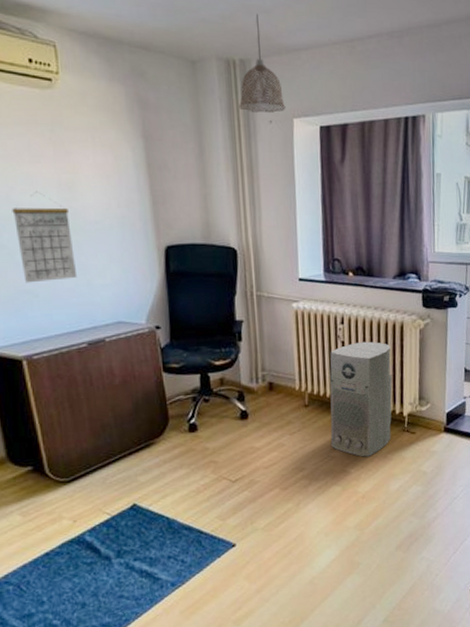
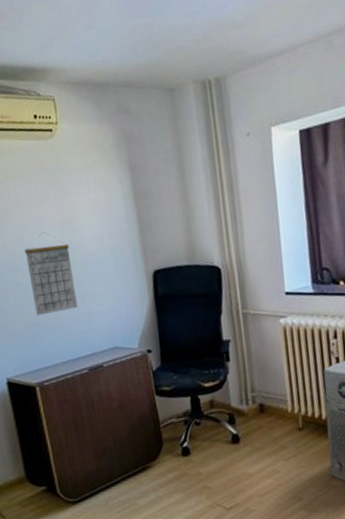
pendant lamp: present [239,13,287,113] -> none [216,29,263,128]

